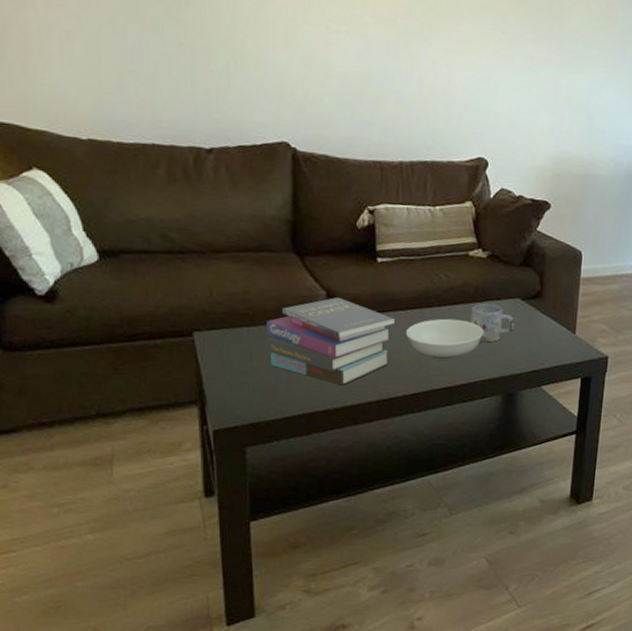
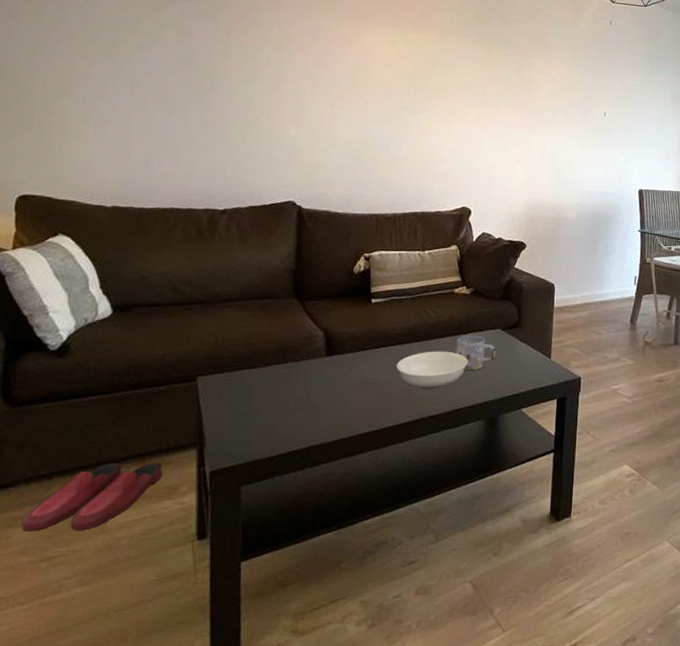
slippers: none [28,415,164,480] -> present [22,462,163,532]
books: present [265,297,394,386] -> none [264,336,386,420]

